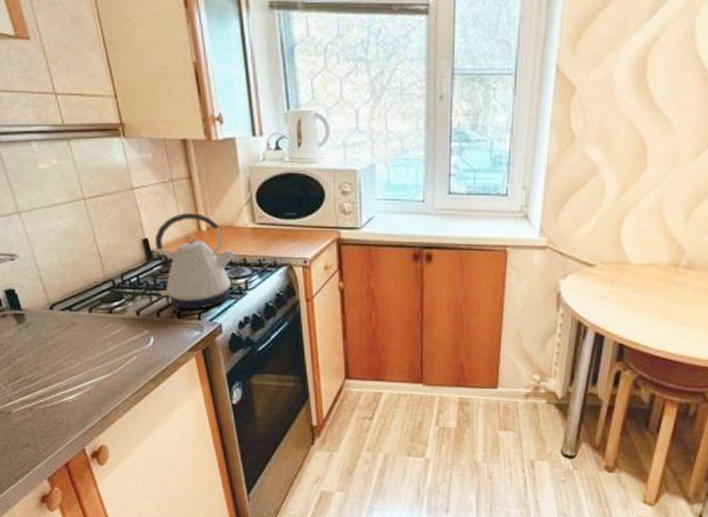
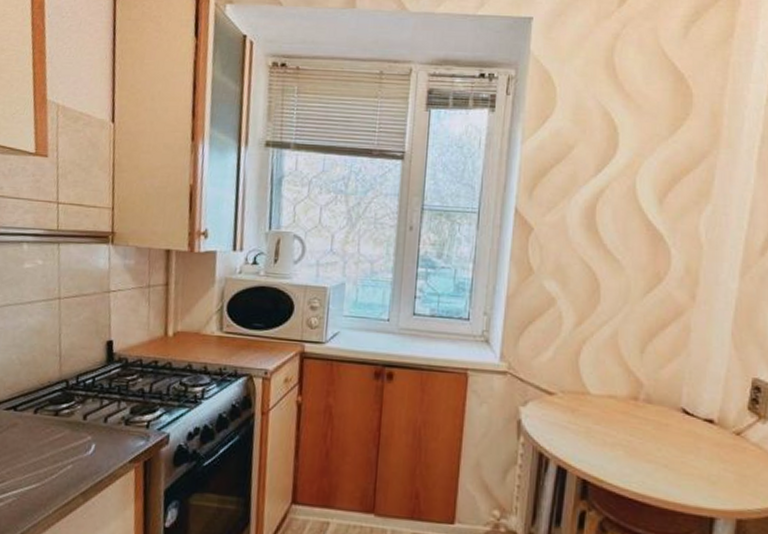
kettle: present [154,213,236,310] -> none [112,318,198,417]

